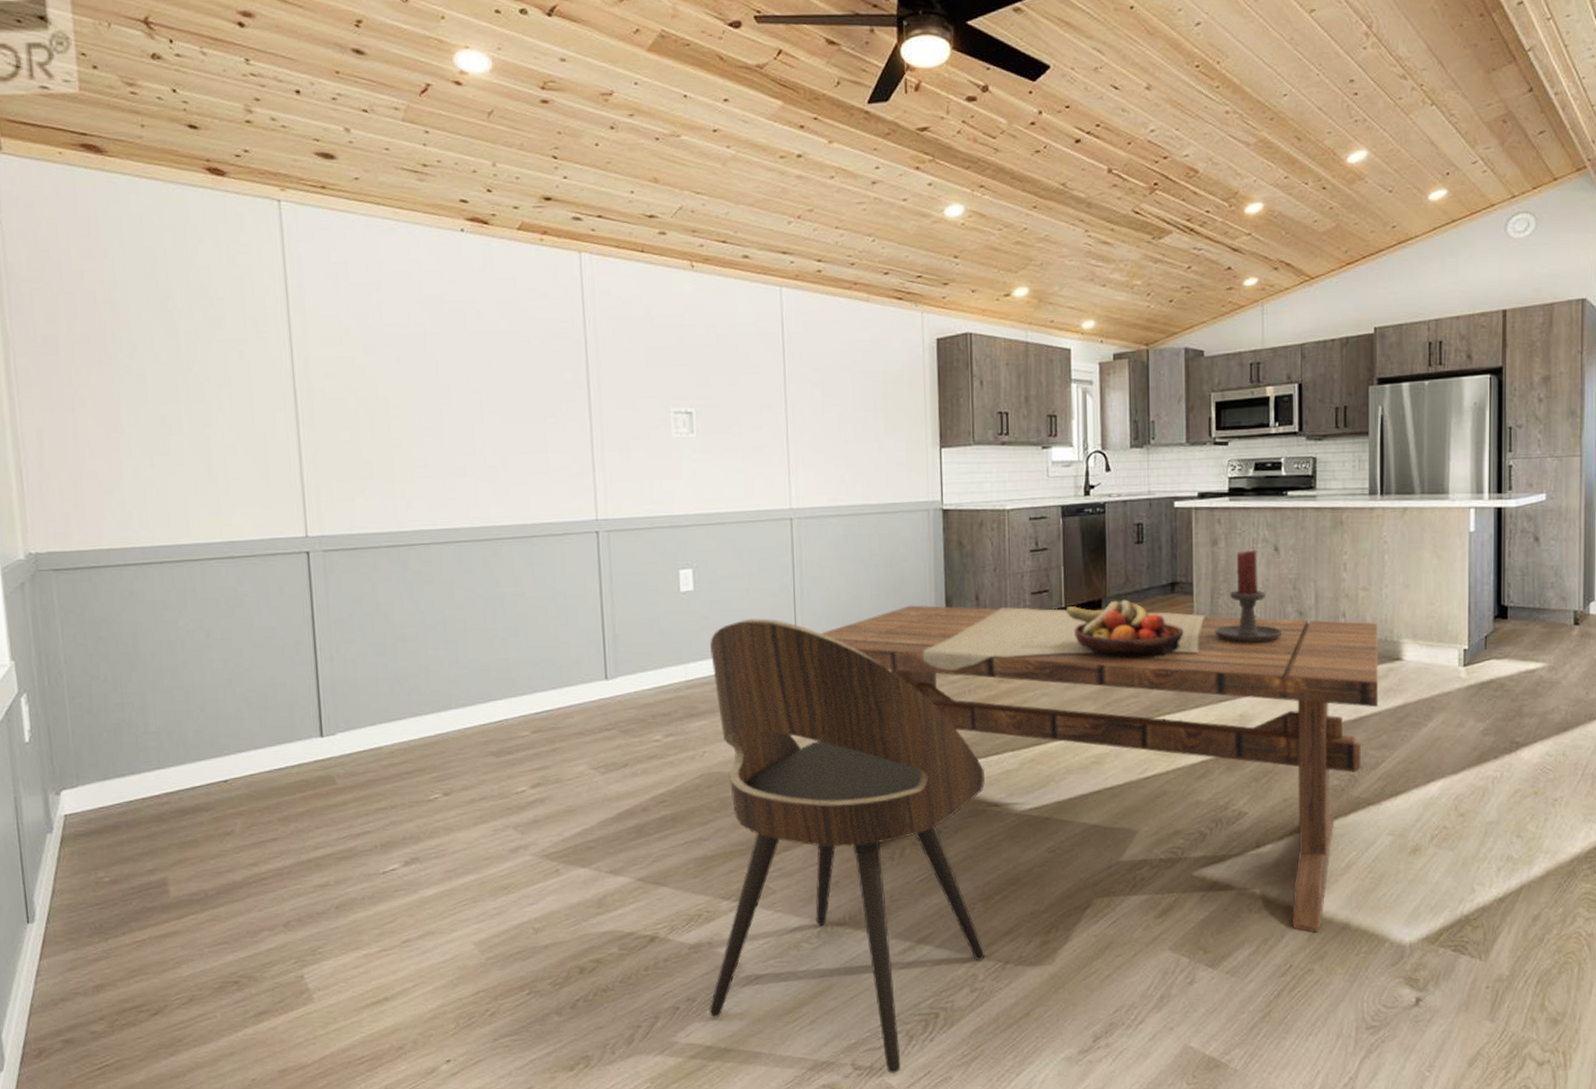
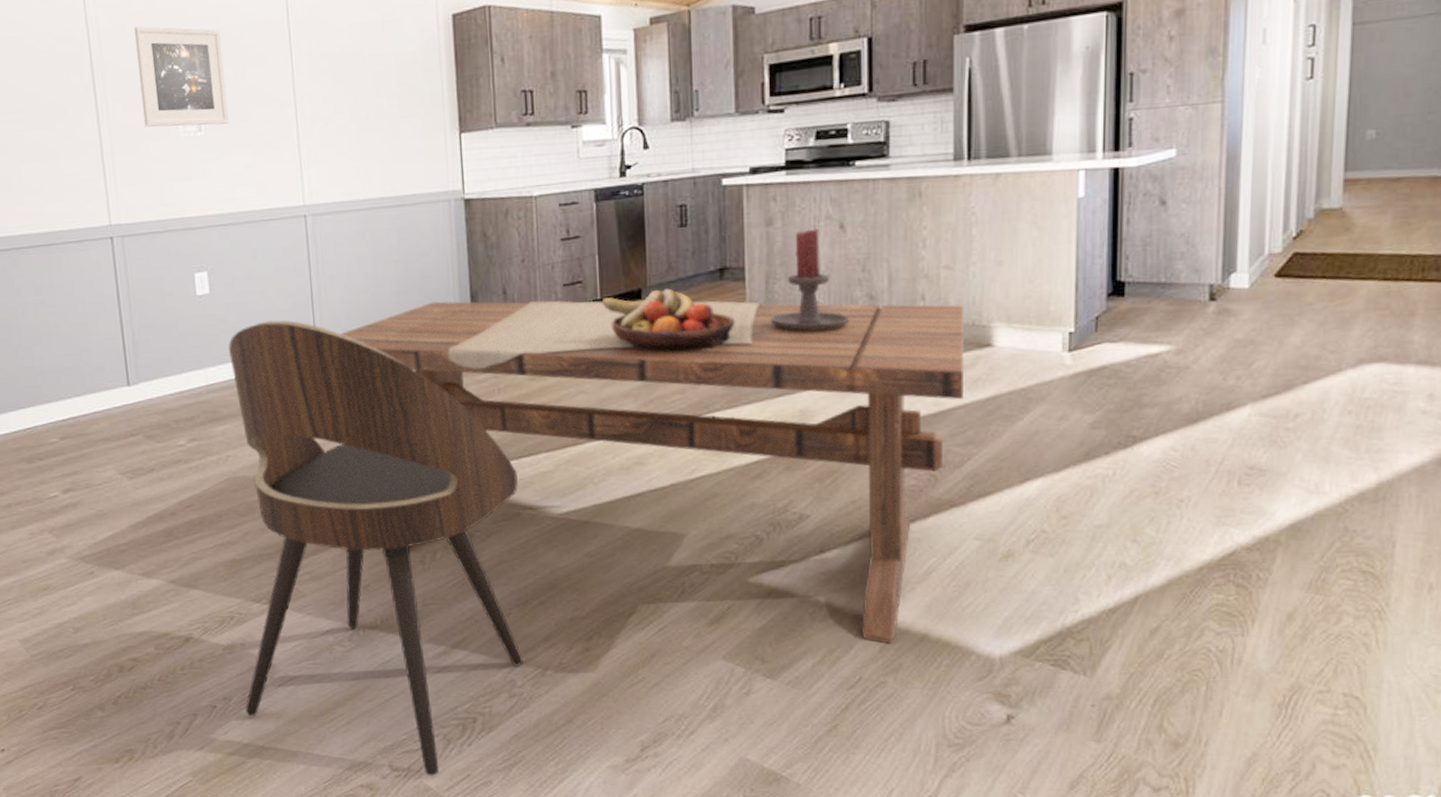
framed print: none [632,329,721,428] -> present [134,26,229,127]

